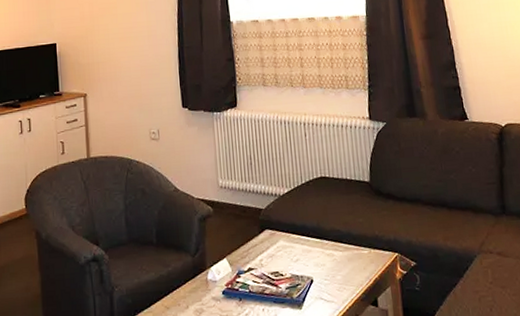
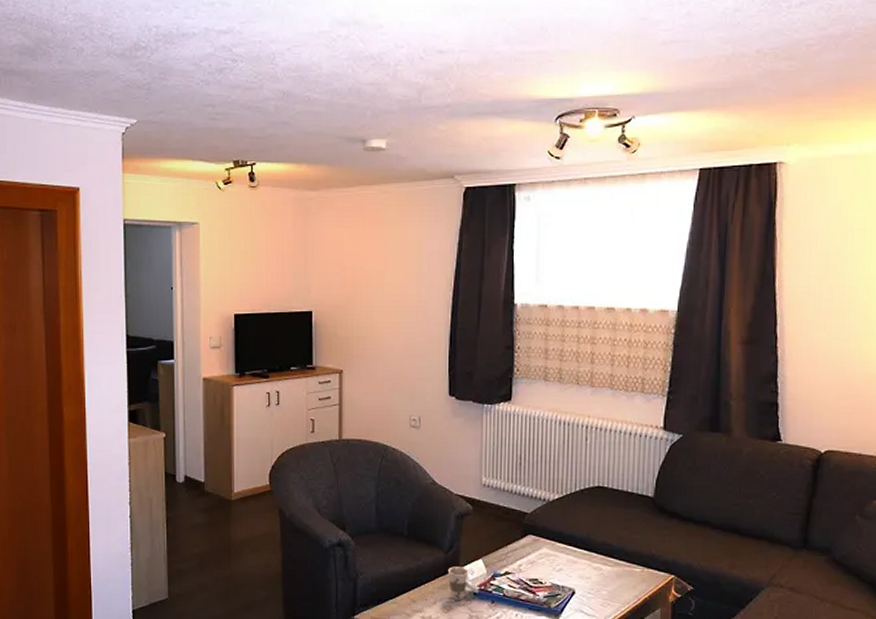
cup: none [196,268,227,303] -> present [447,566,479,601]

